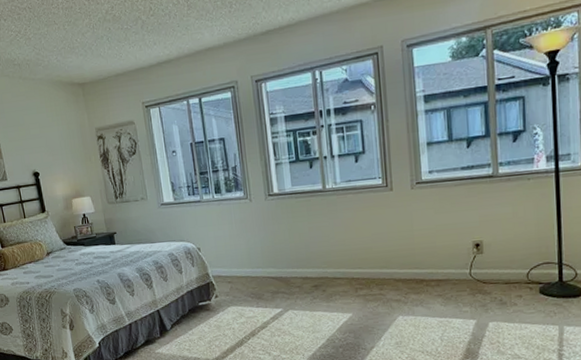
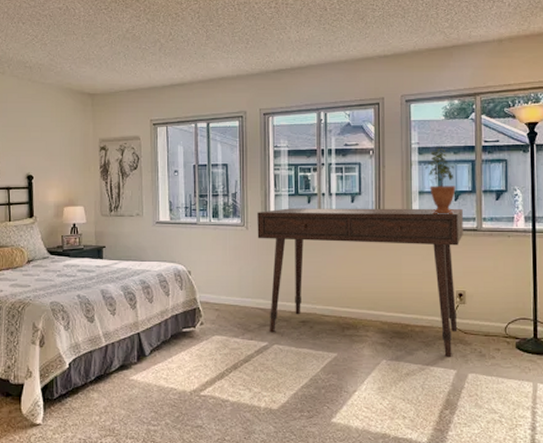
desk: none [259,156,478,308] -> present [257,208,463,357]
potted plant: none [433,91,468,165] -> present [425,146,456,214]

